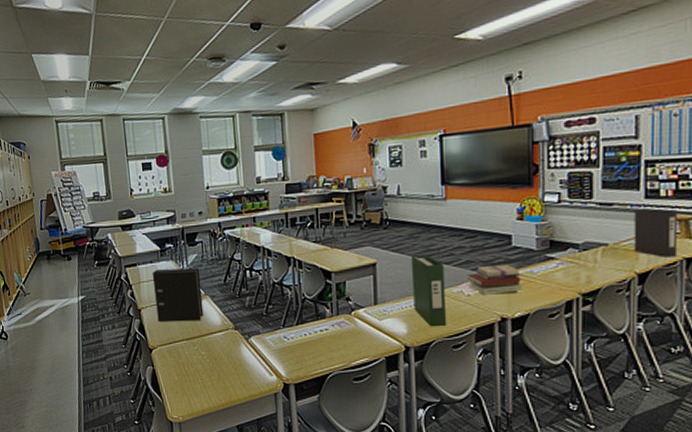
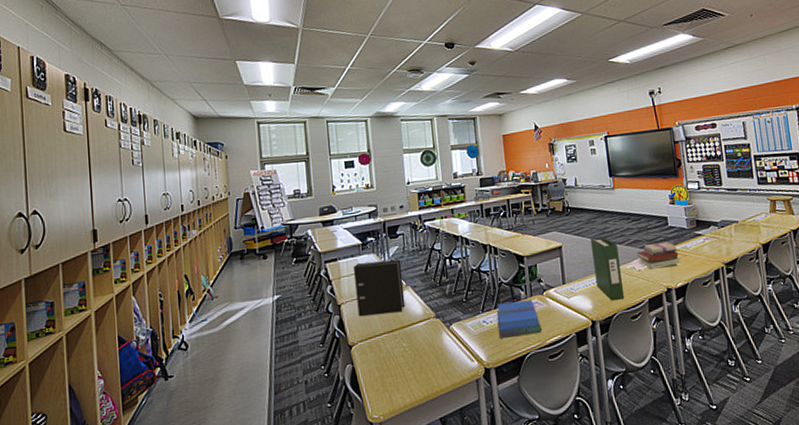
books: none [298,318,347,356] -> present [496,299,542,338]
binder: present [633,208,678,257] -> none [752,192,787,230]

